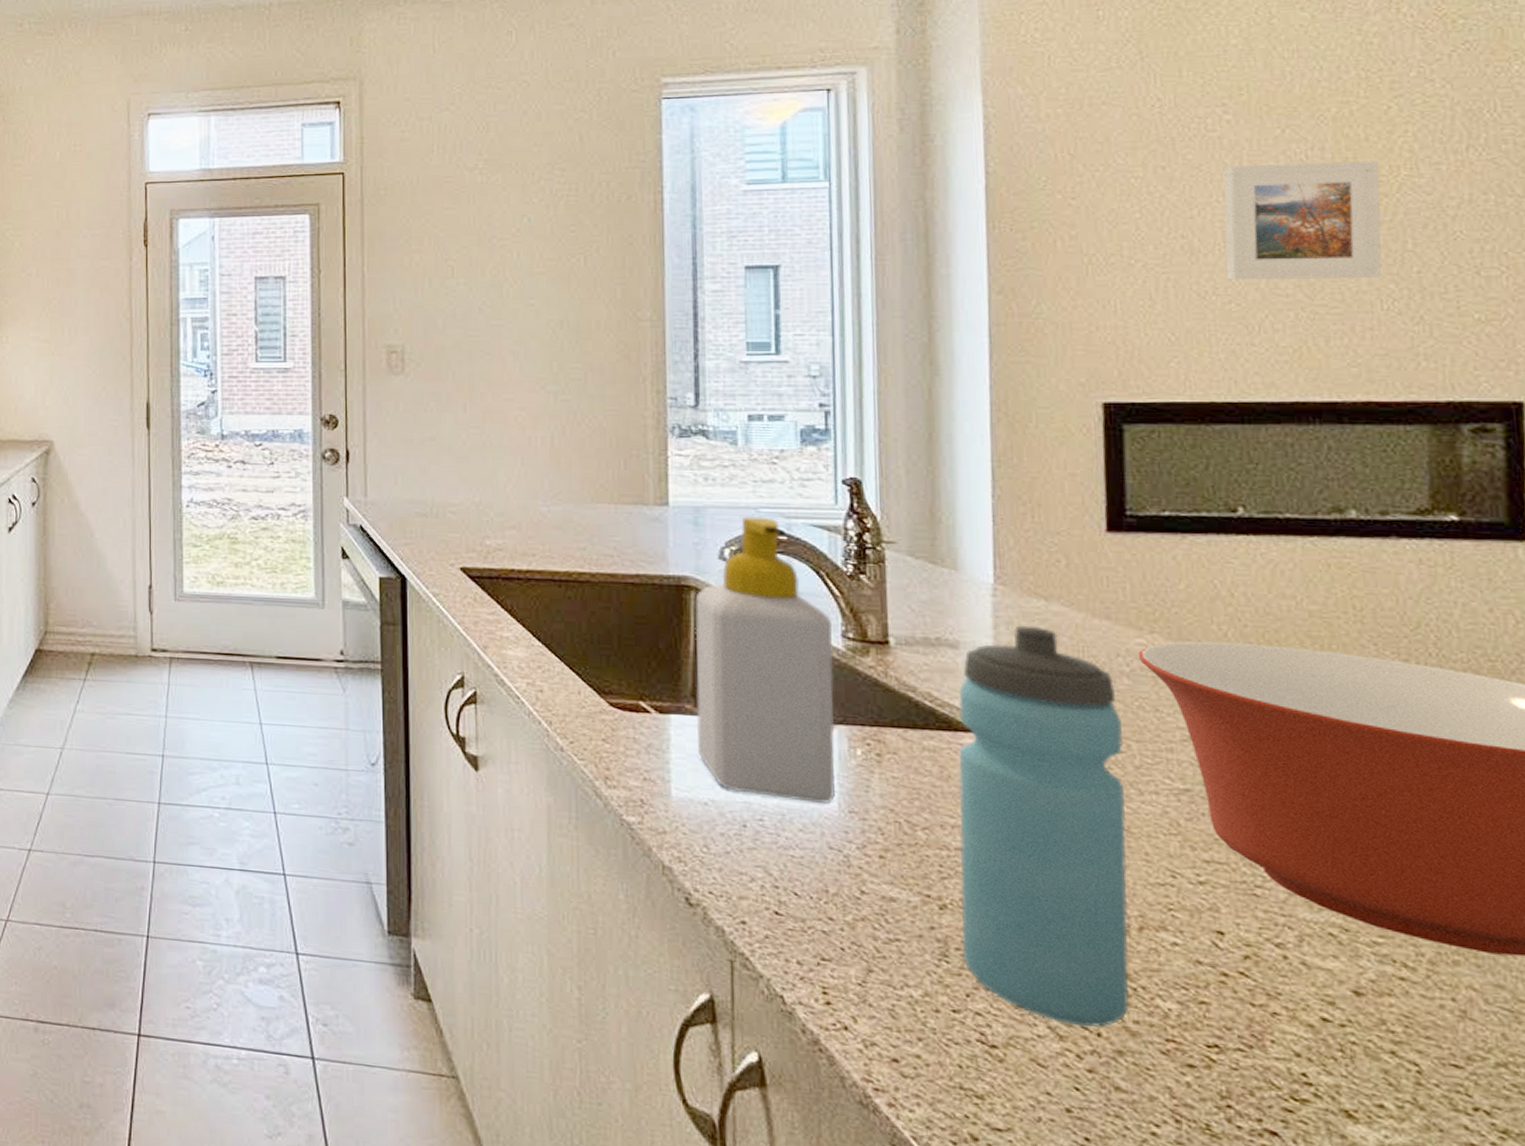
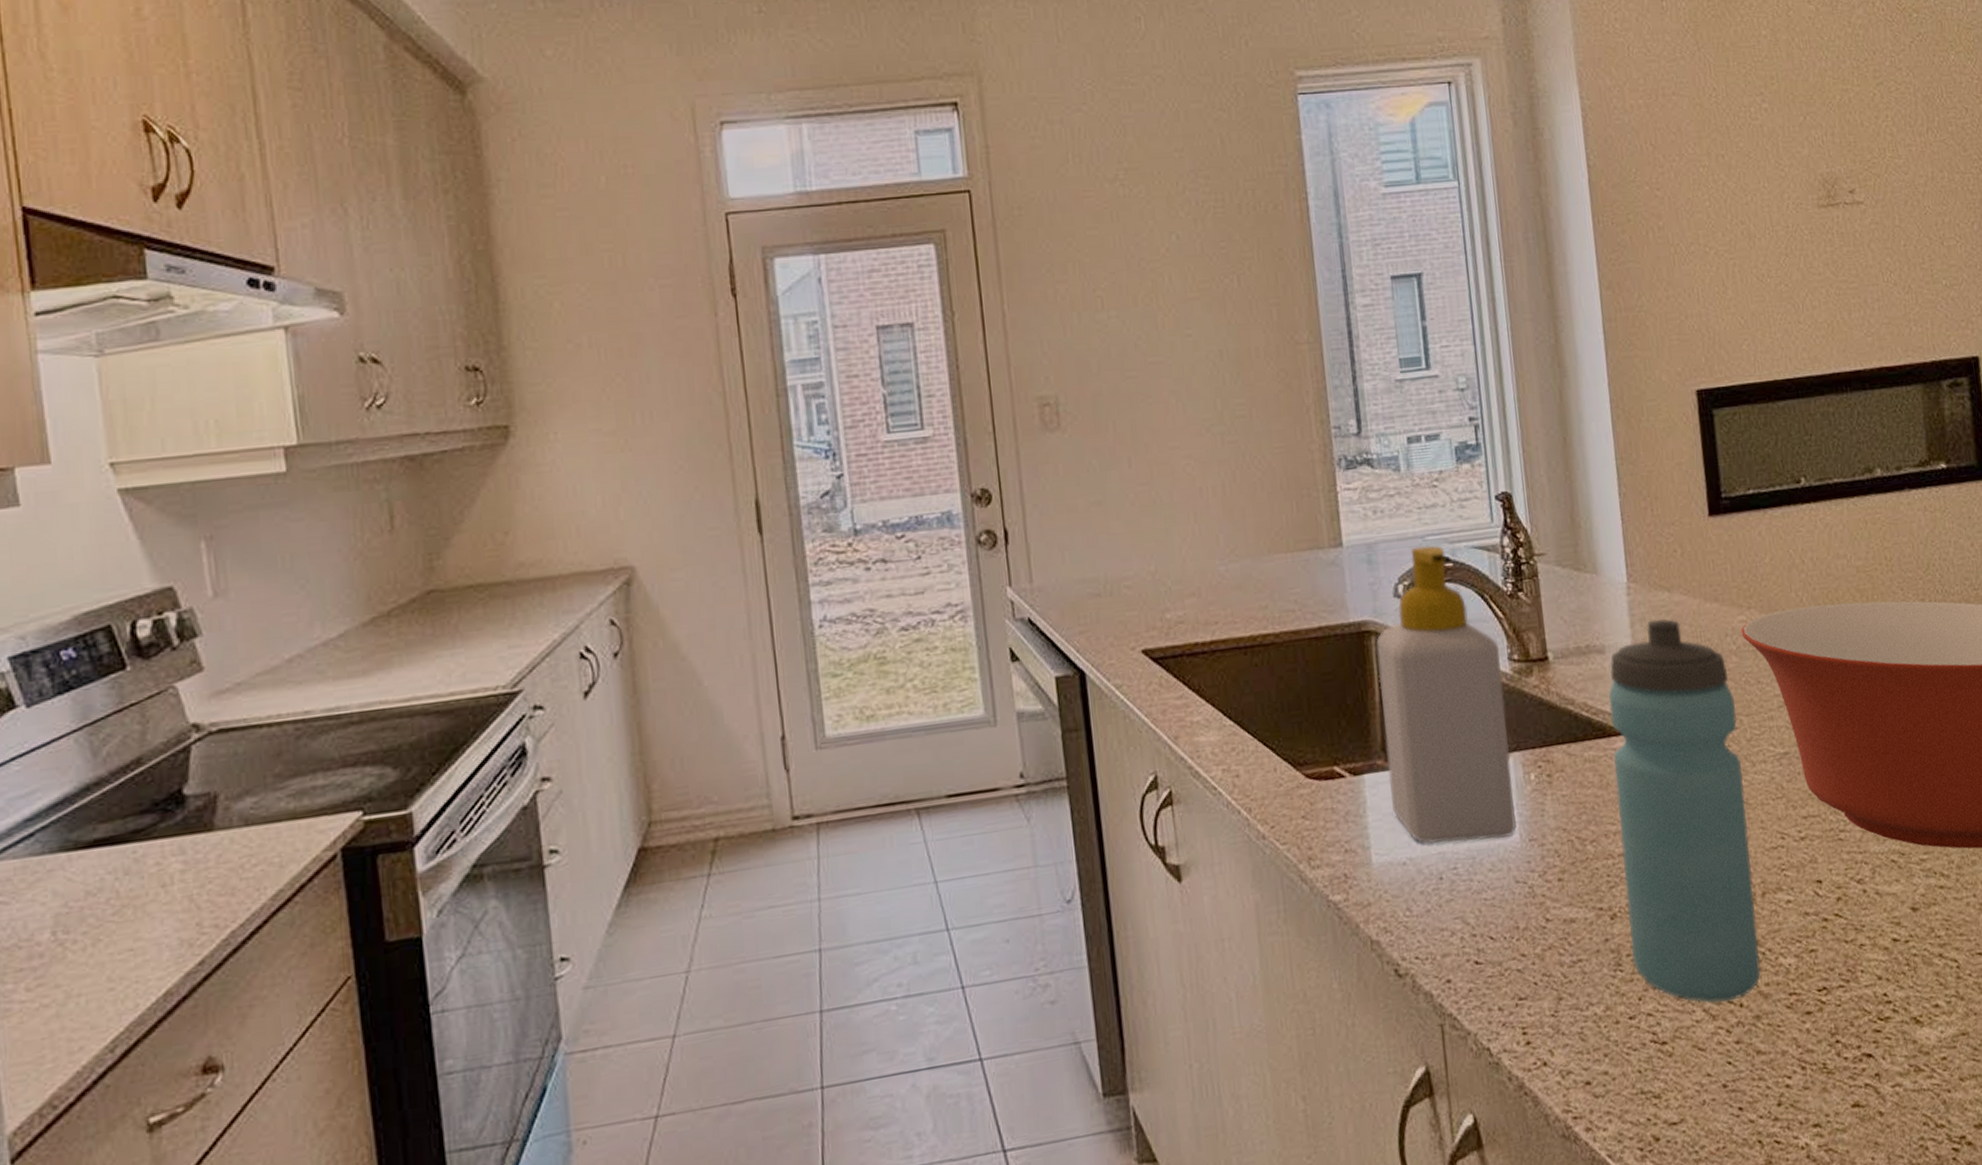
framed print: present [1223,161,1382,280] -> none [1766,144,1881,263]

